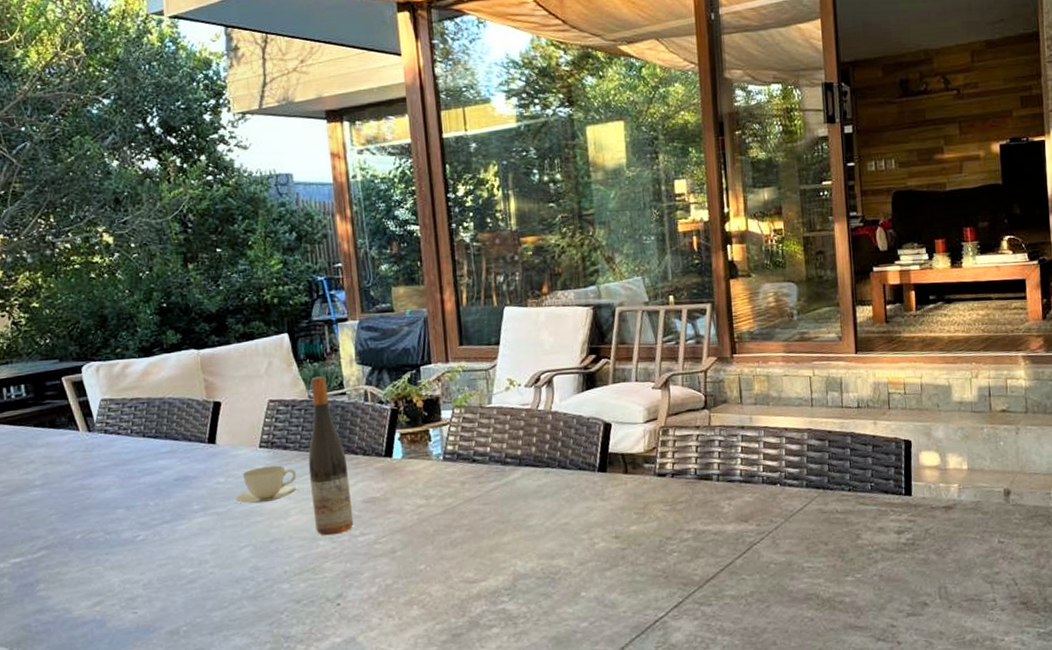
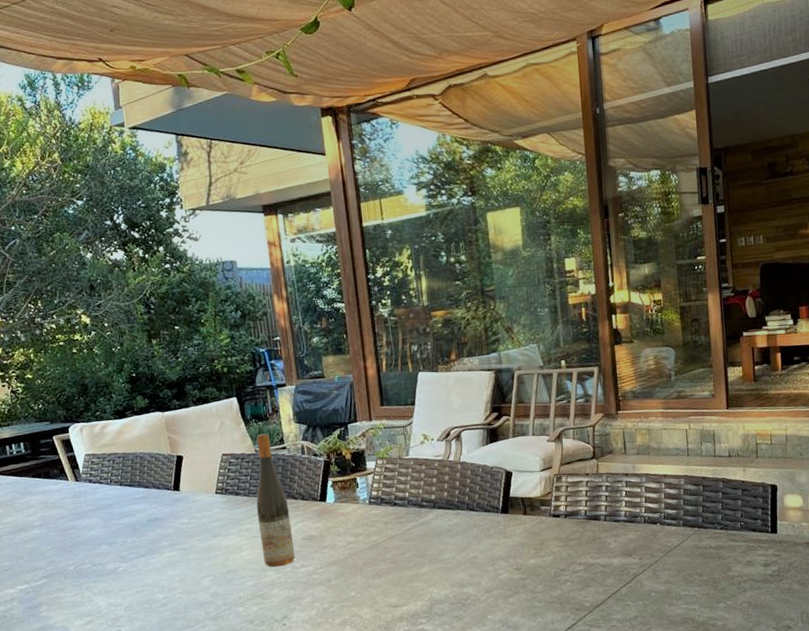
teacup: present [236,465,297,504] -> none [197,508,247,541]

